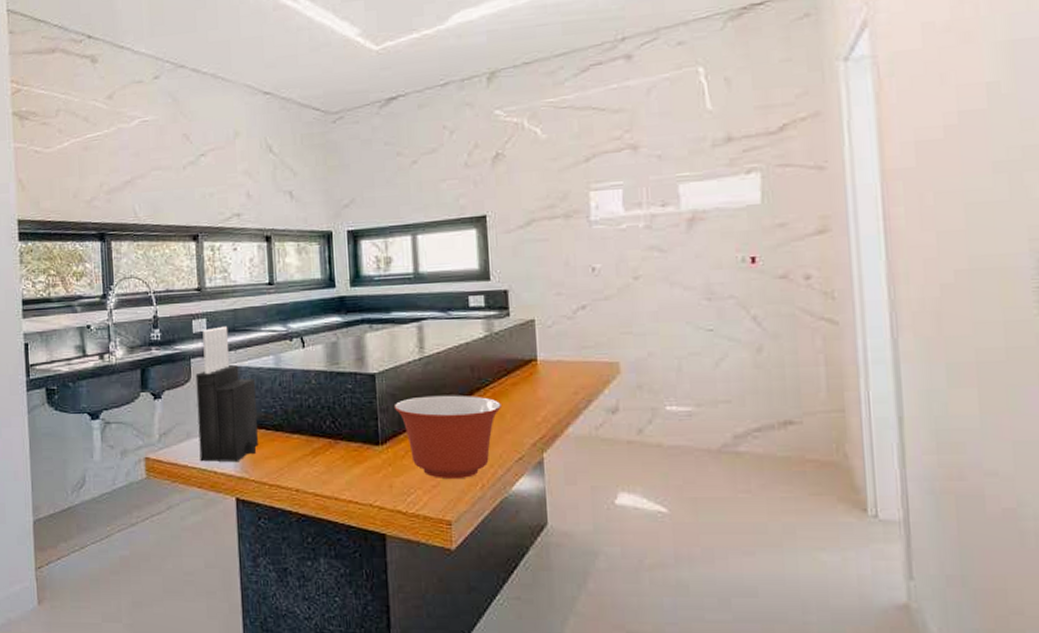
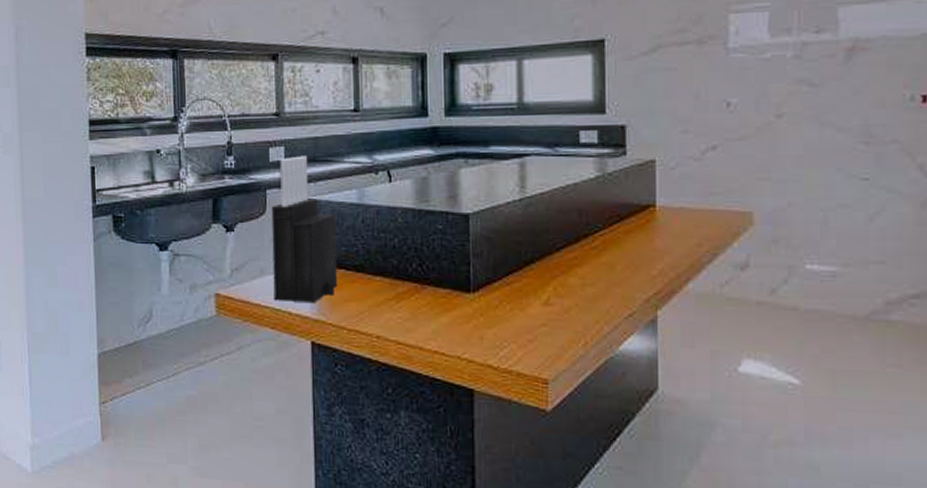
mixing bowl: present [393,395,501,480] -> none [488,241,611,335]

